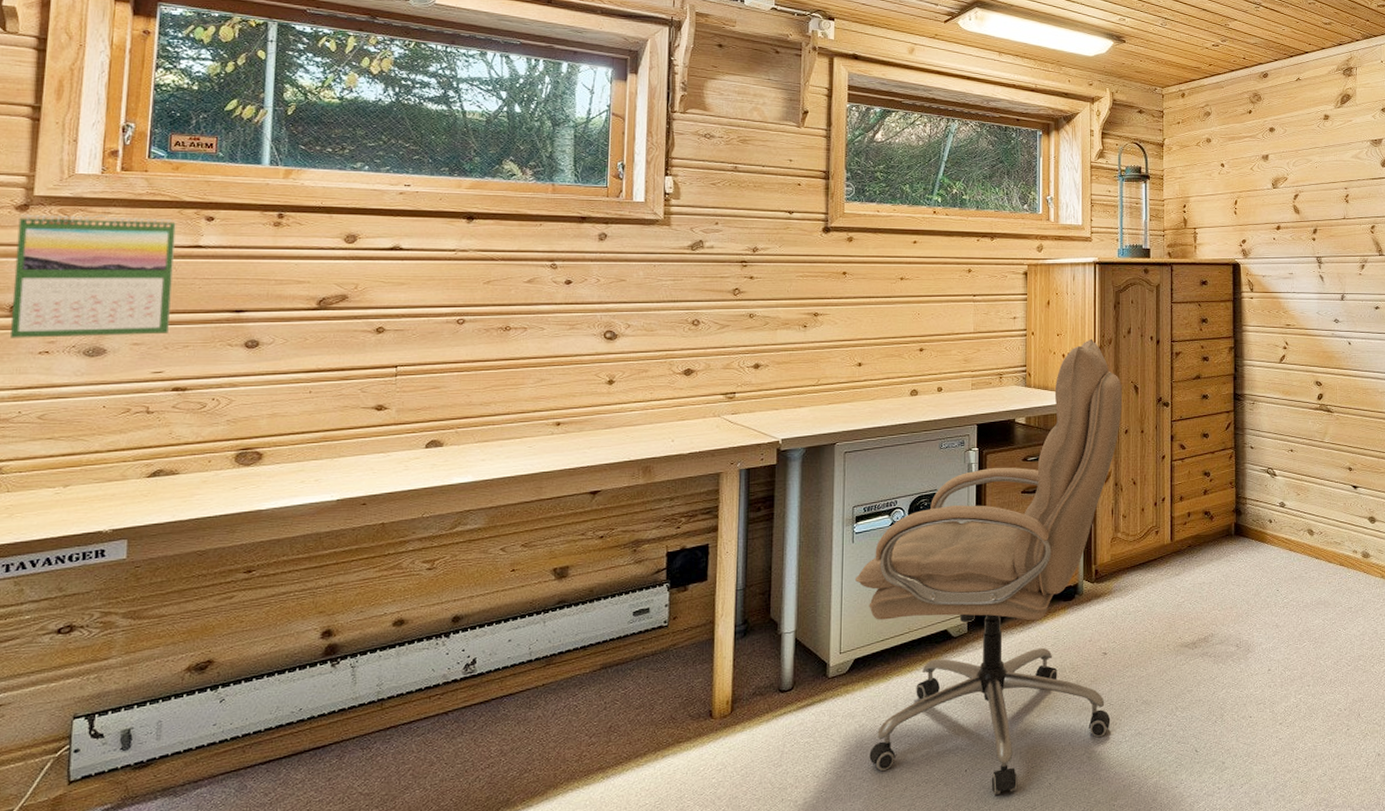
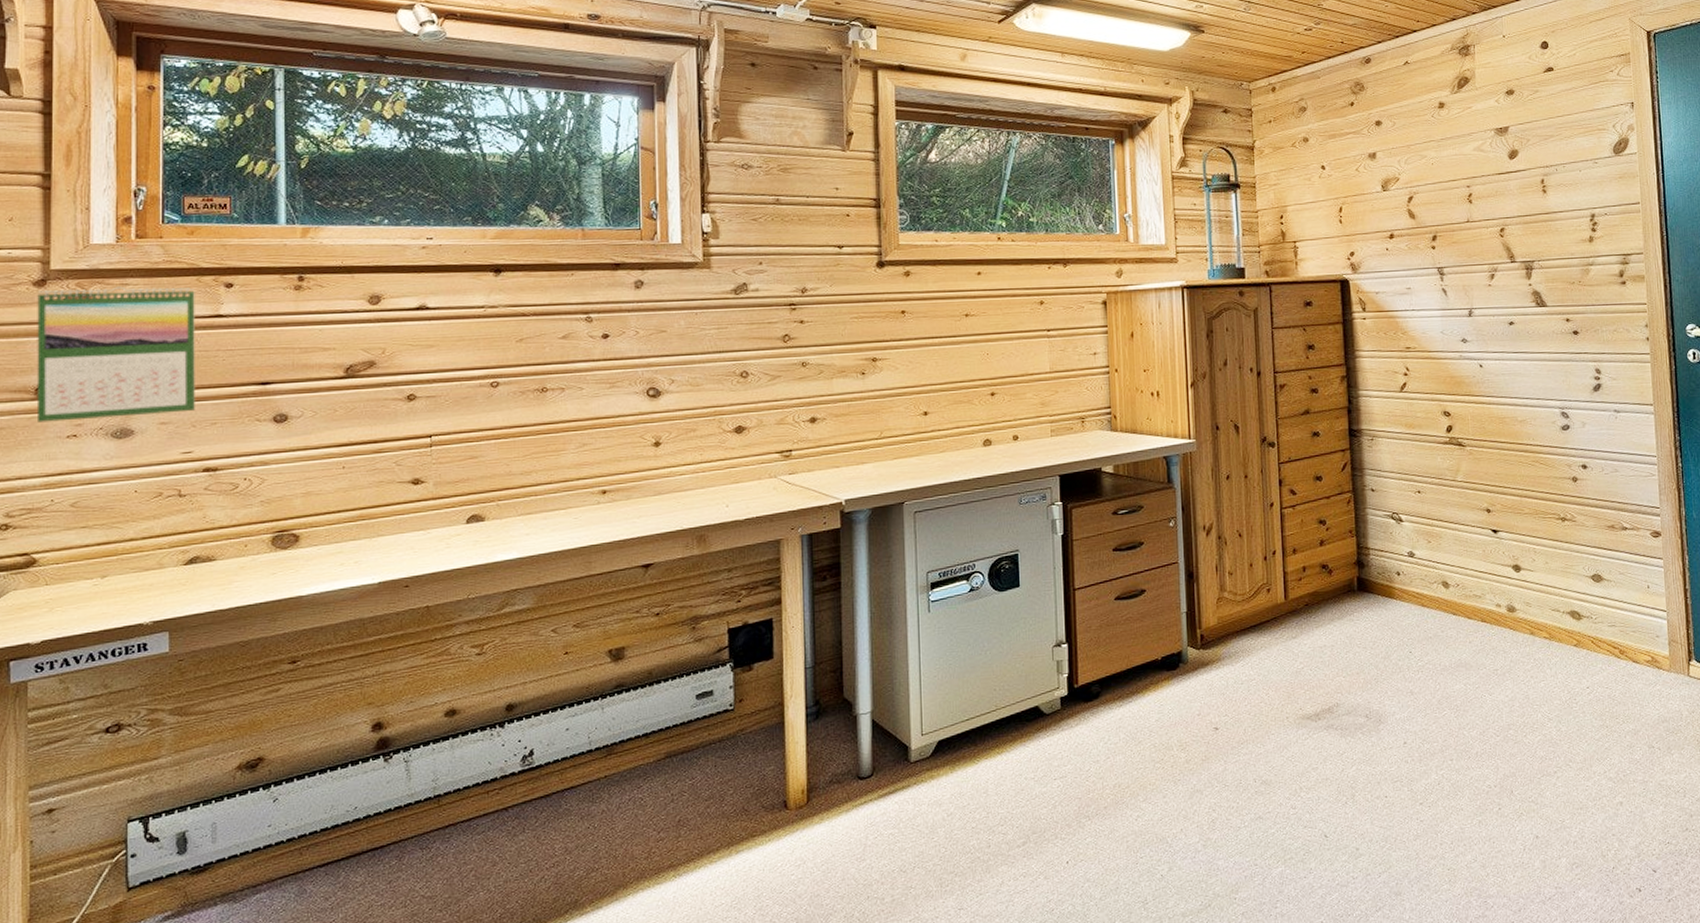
office chair: present [855,338,1122,795] -> none [934,373,1227,889]

